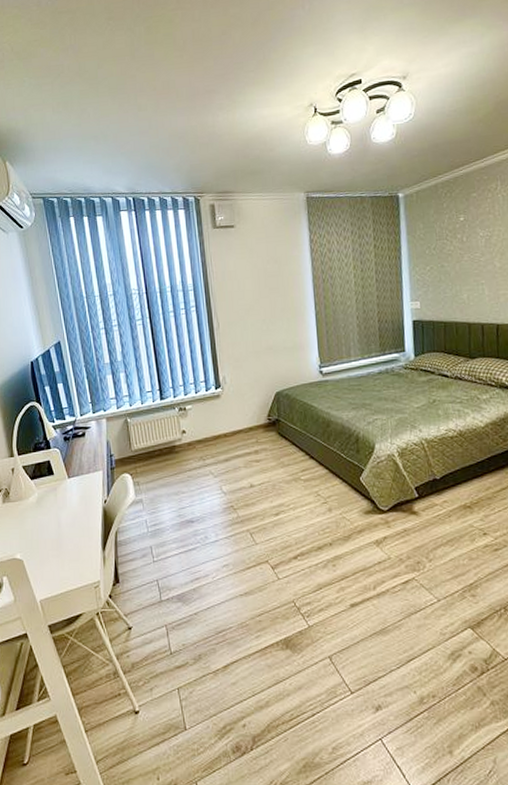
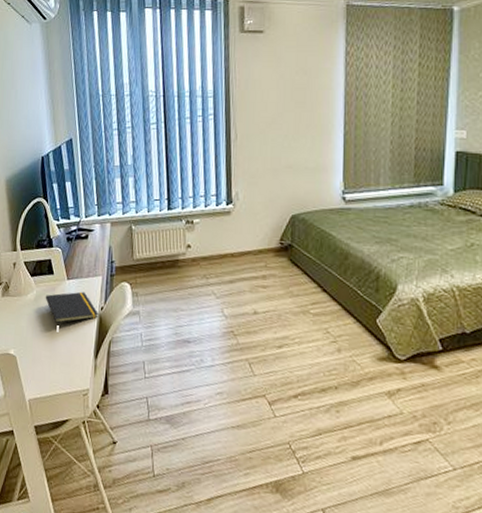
notepad: none [47,488,102,524] -> present [45,291,98,326]

